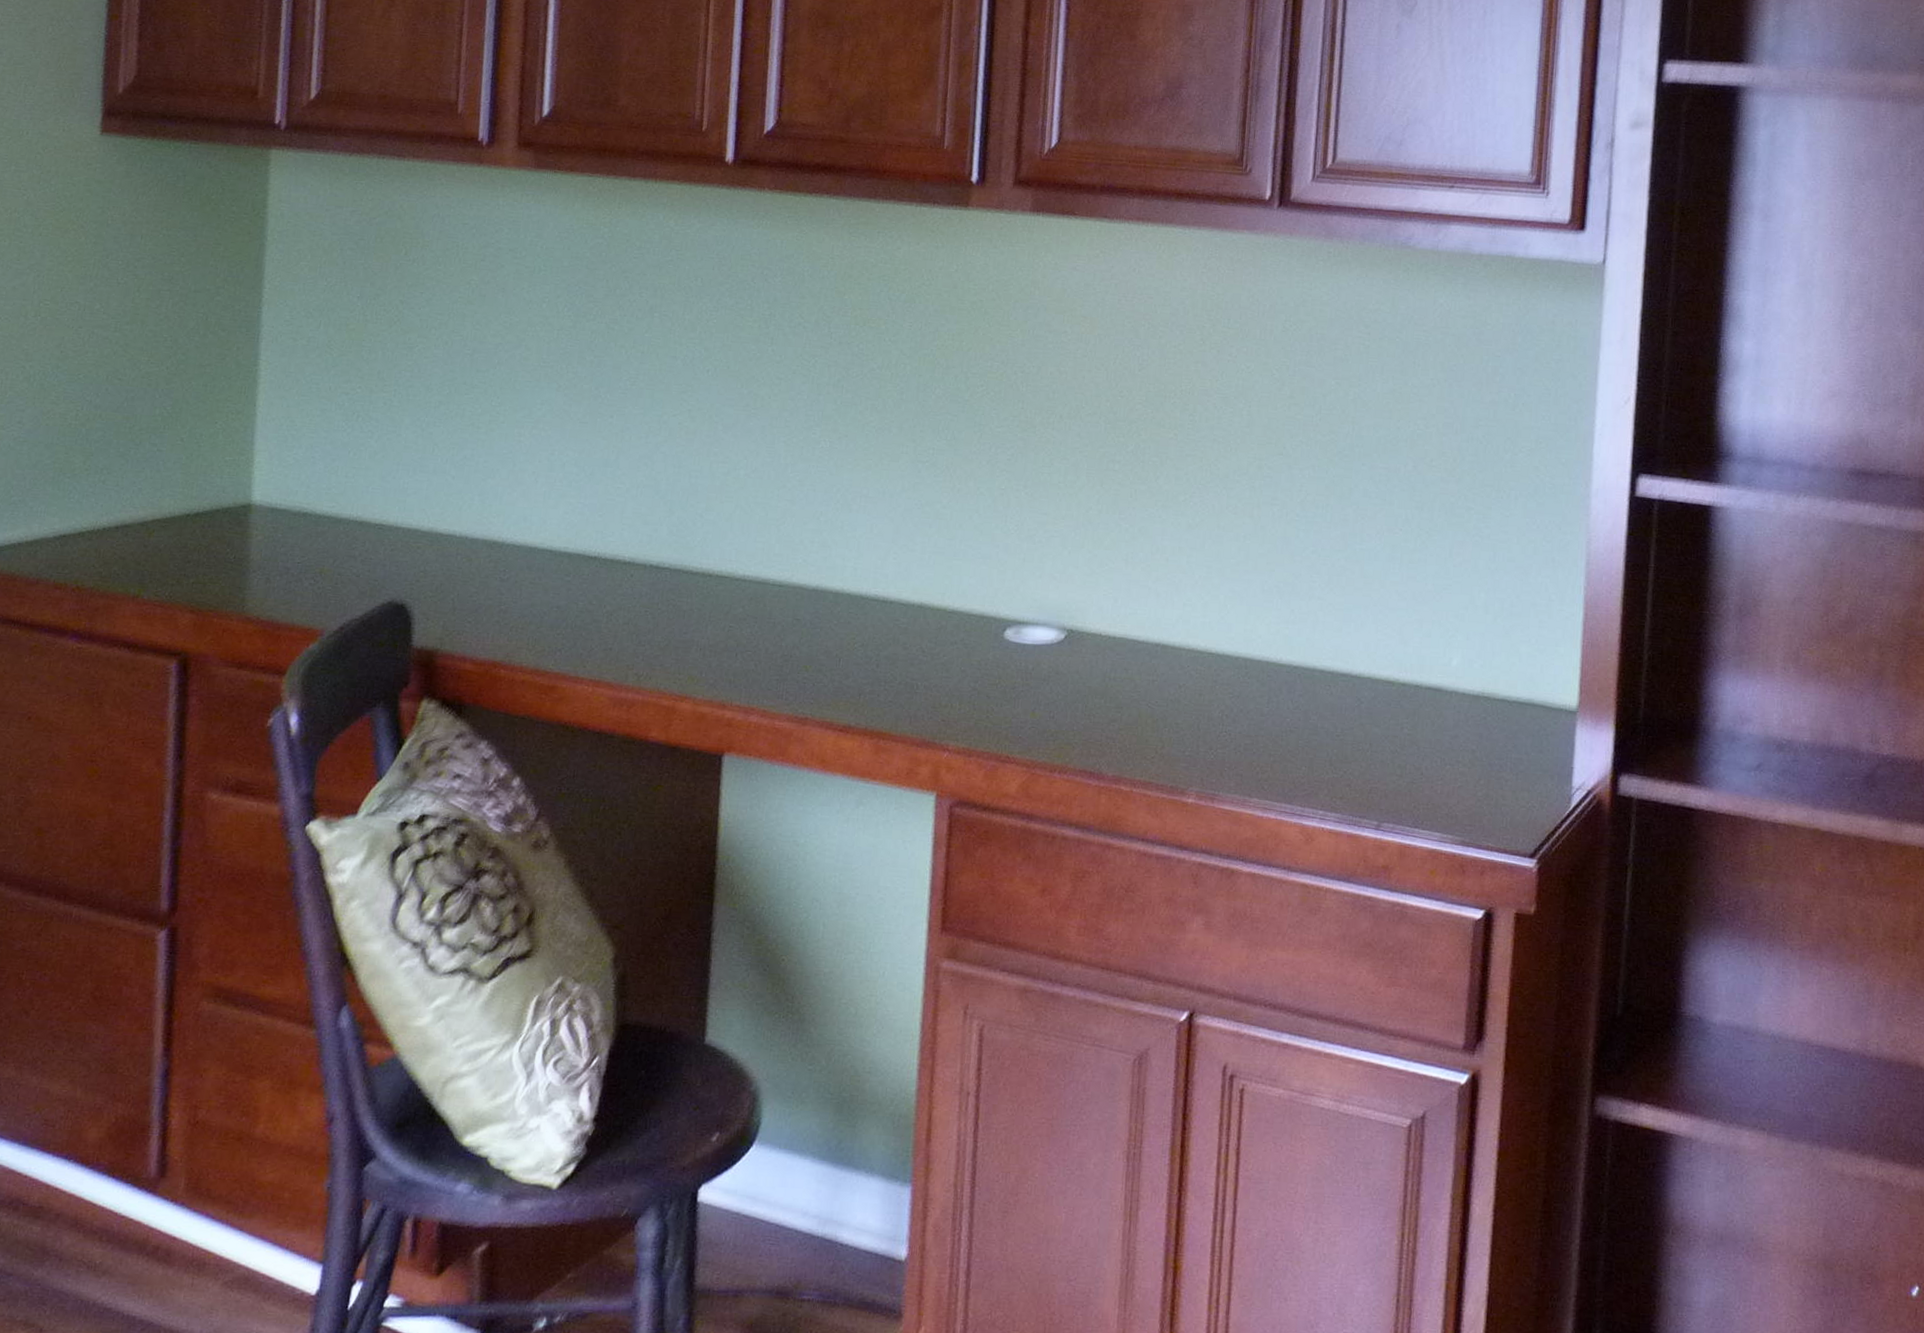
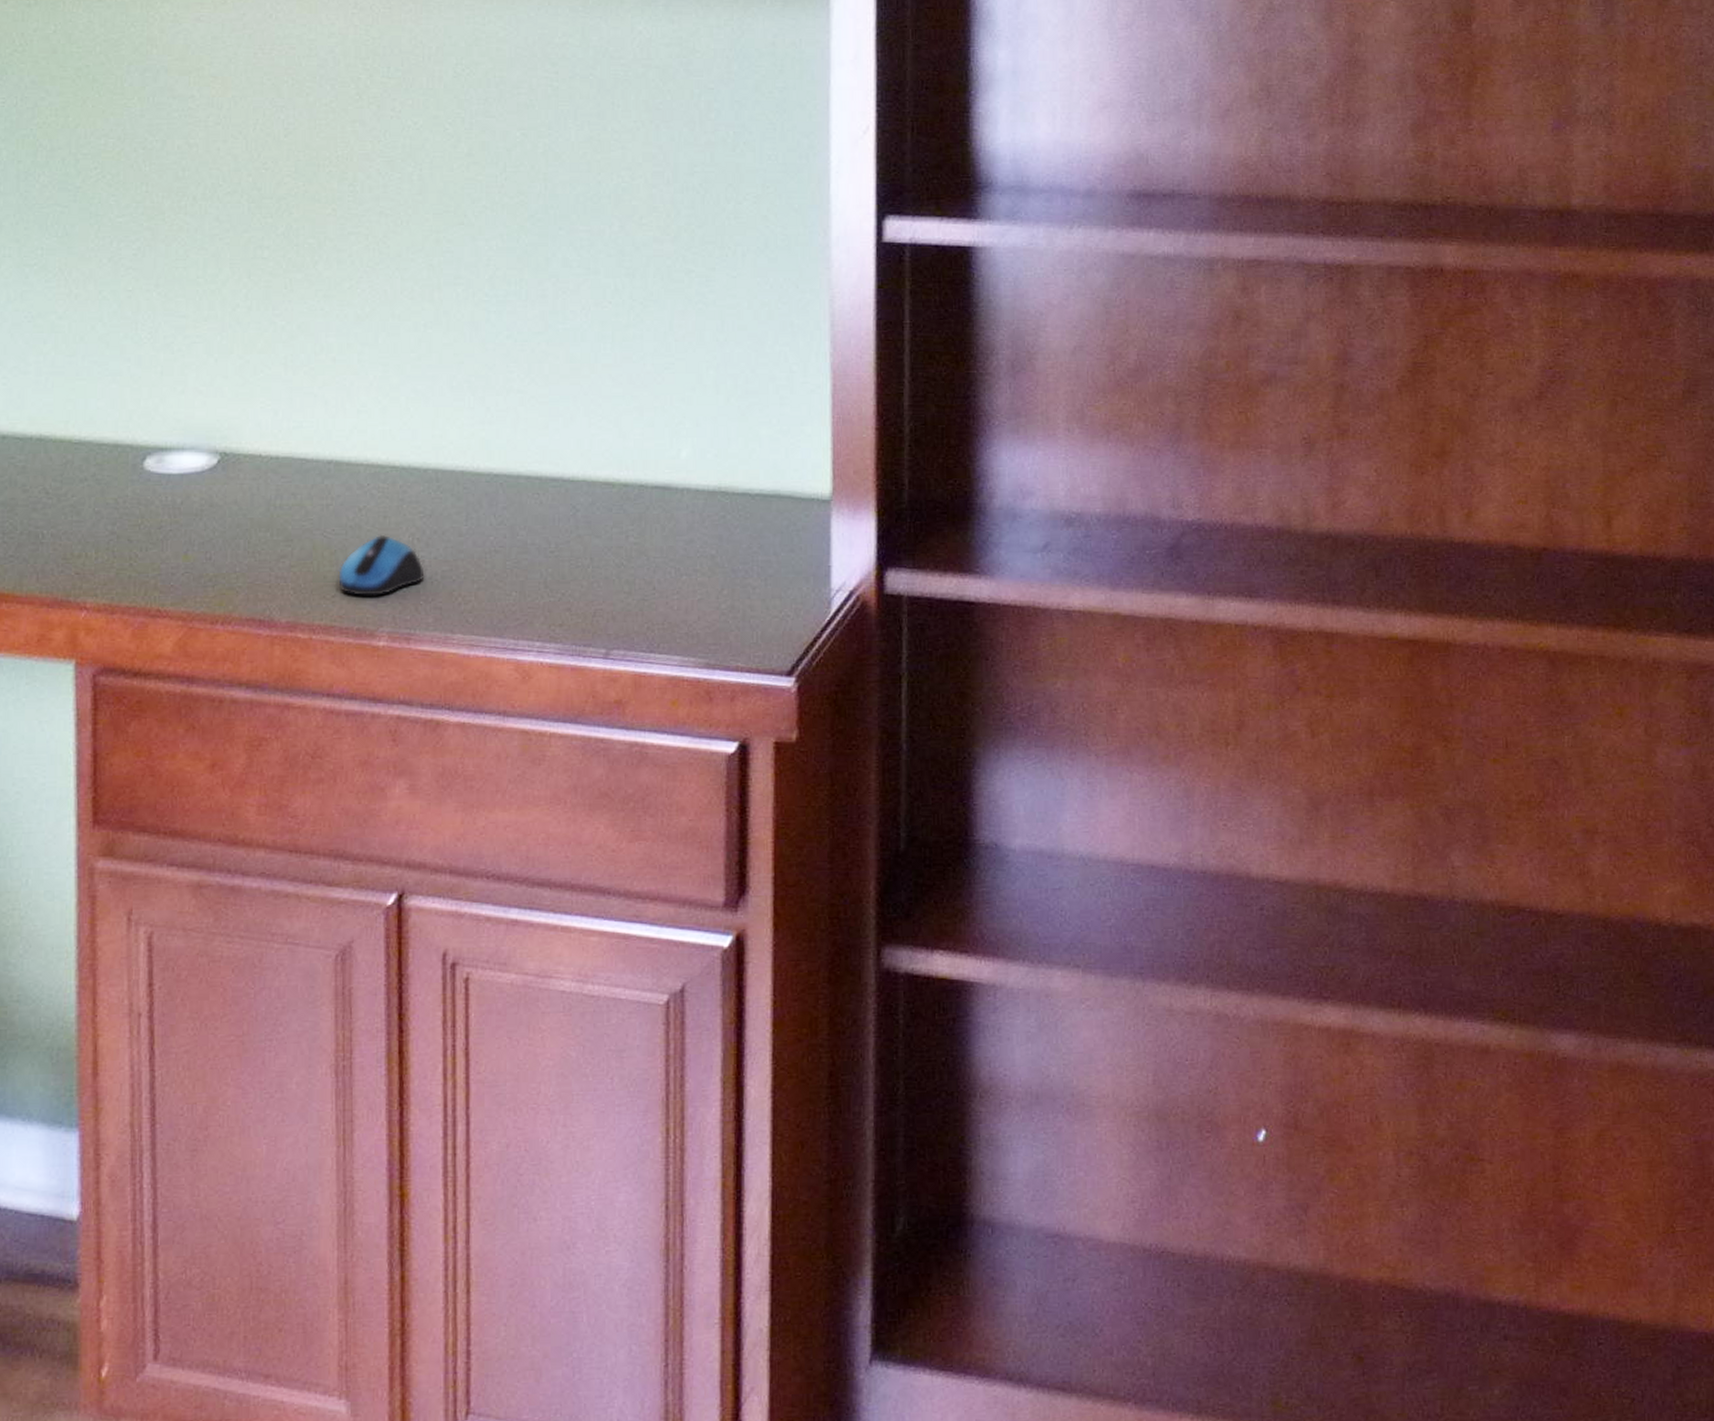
computer mouse: none [1157,709,1230,760] -> present [338,534,425,596]

